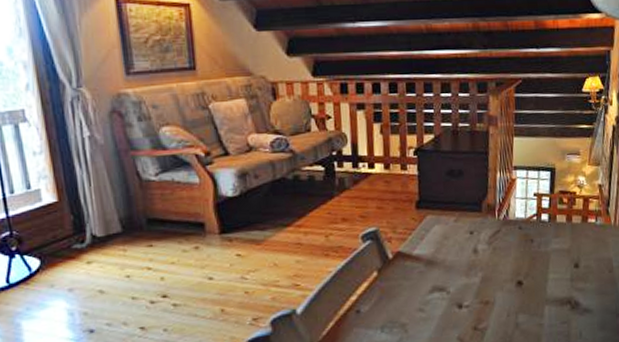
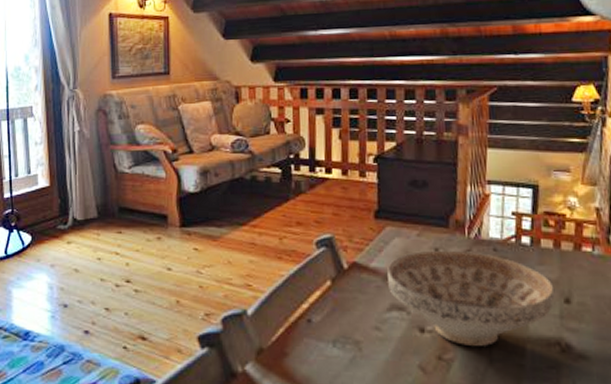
decorative bowl: none [429,231,567,315] -> present [387,250,555,347]

